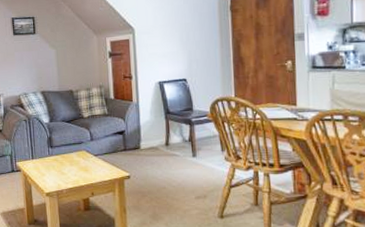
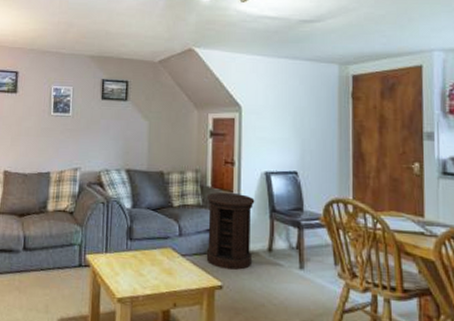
side table: none [110,102,152,164] -> present [206,192,255,271]

